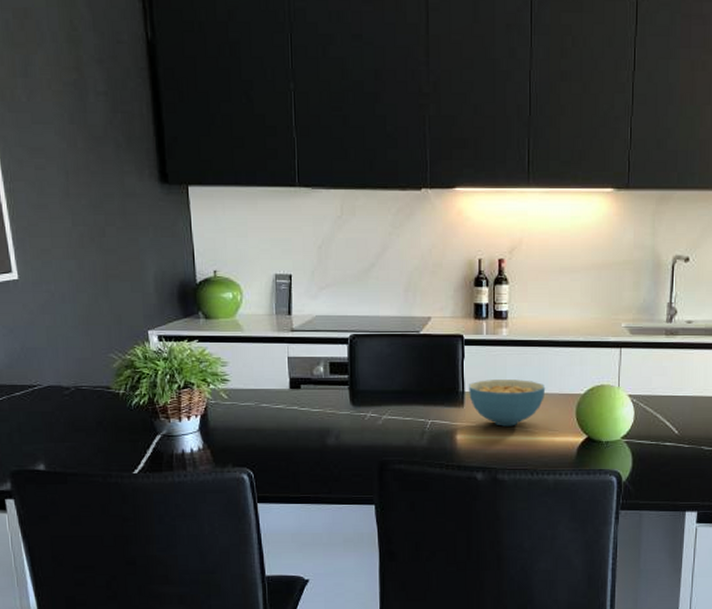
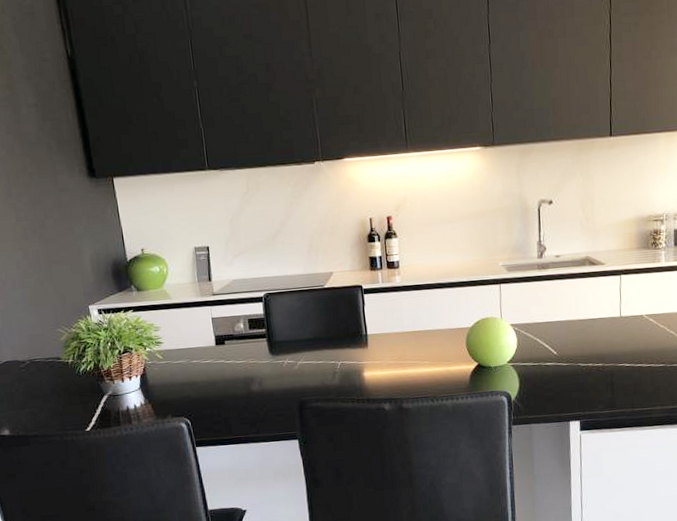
cereal bowl: present [469,380,546,426] -> none [371,319,438,362]

